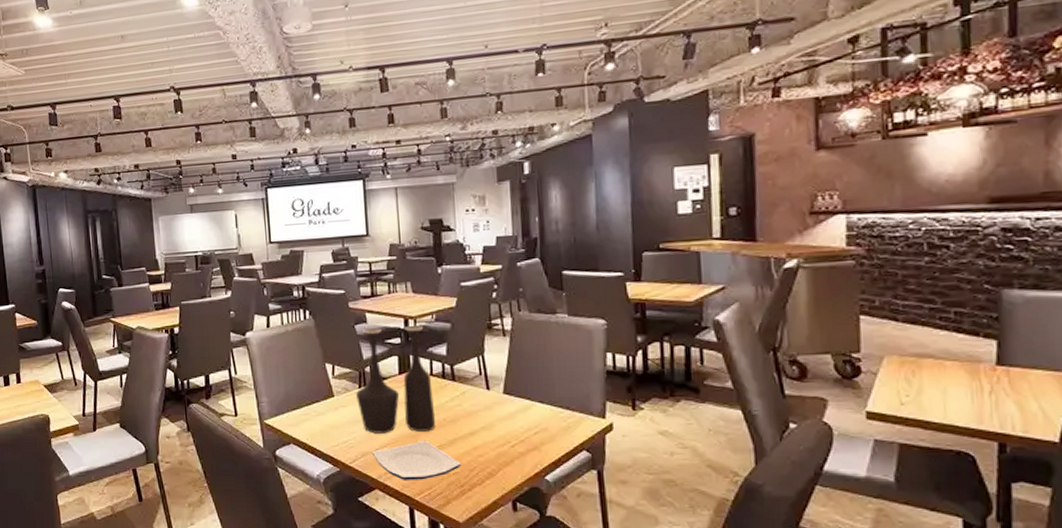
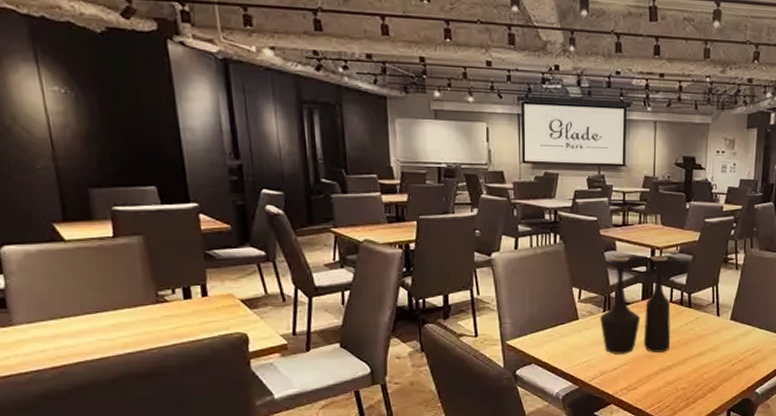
plate: present [371,440,461,480] -> none [610,360,688,395]

